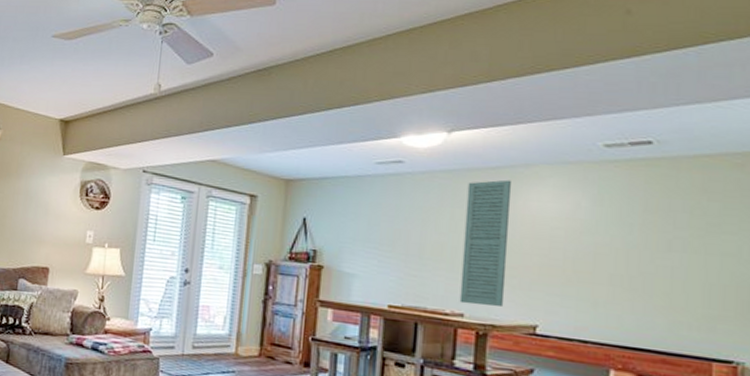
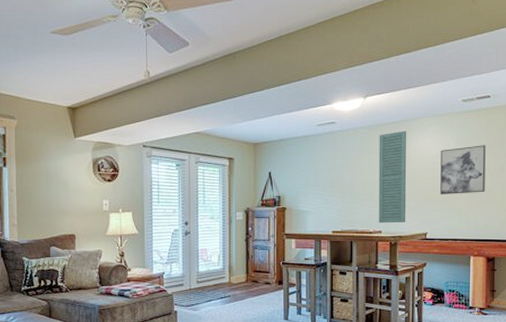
wall art: none [562,209,642,279] -> present [440,145,486,194]

